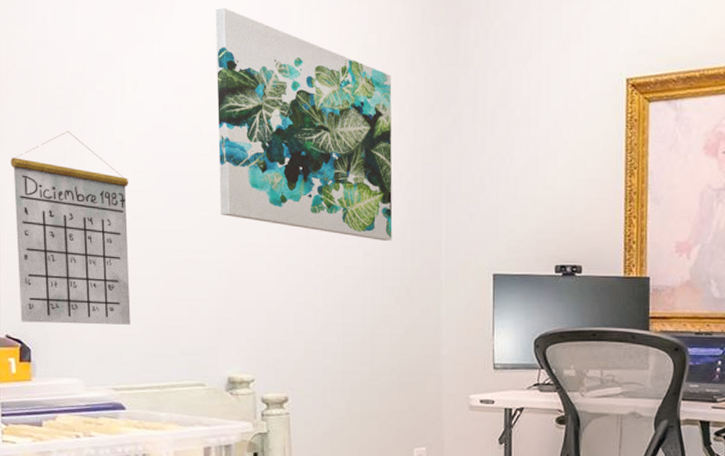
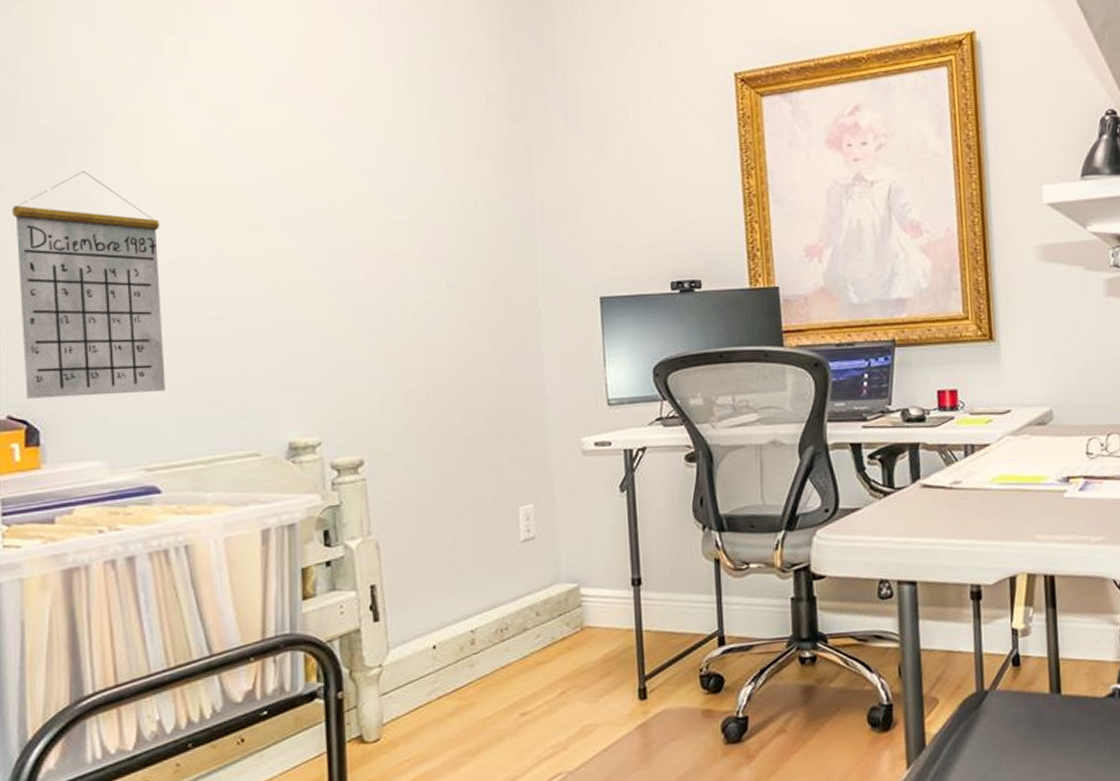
wall art: present [215,7,393,241] -> none [259,22,480,269]

